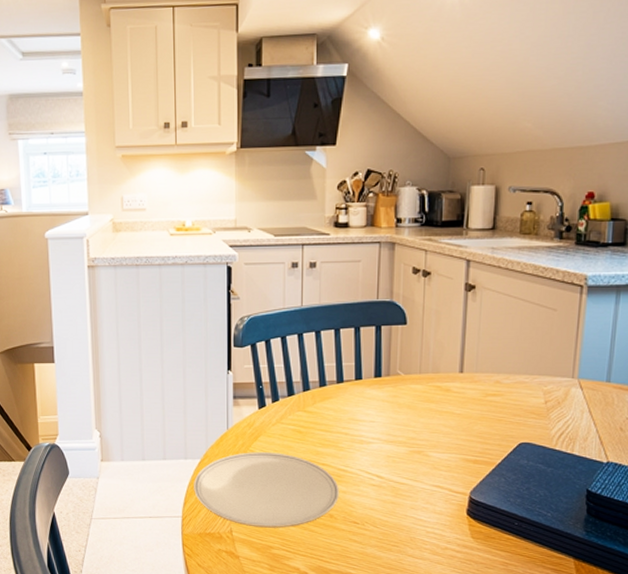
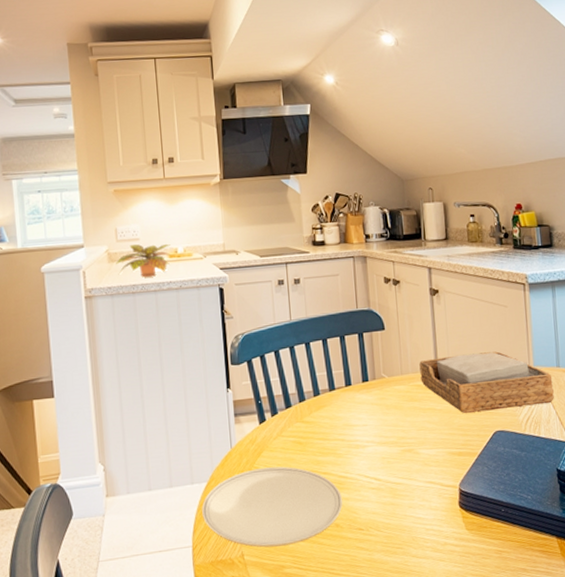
plant: none [120,215,178,250] -> present [116,243,171,277]
napkin holder: none [441,358,599,421] -> present [419,351,554,413]

